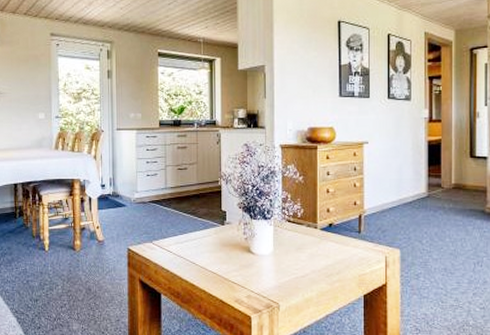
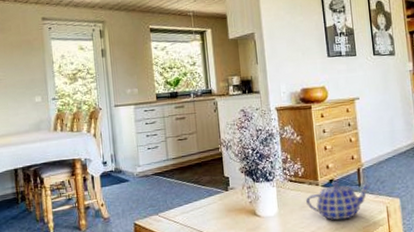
teapot: none [303,226,371,266] -> present [306,181,371,220]

